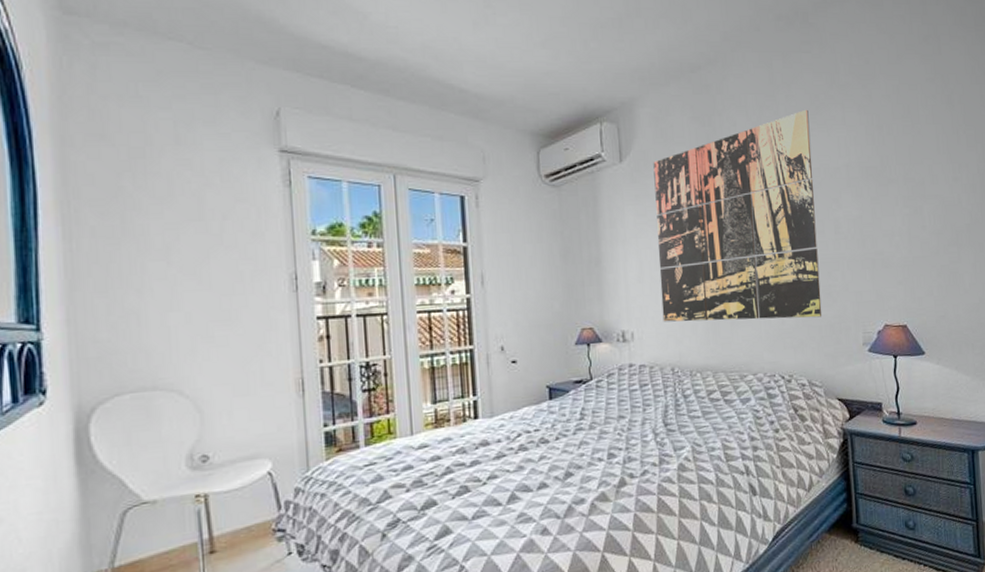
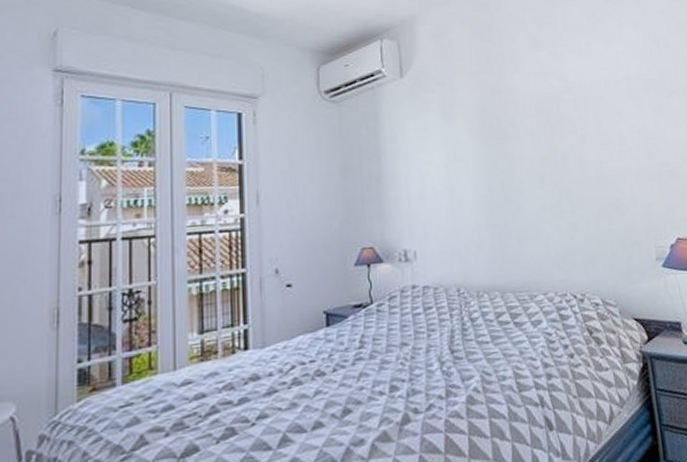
wall art: present [653,109,822,322] -> none [434,25,612,240]

